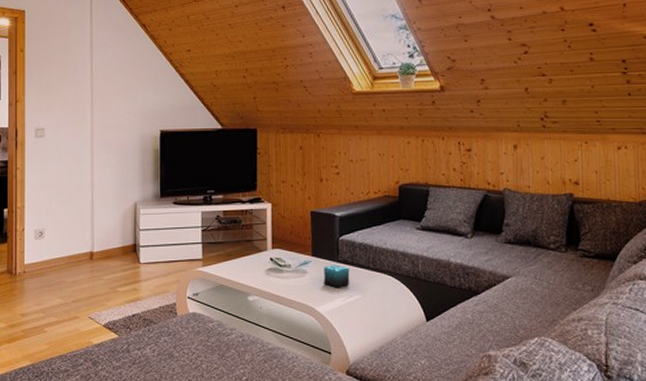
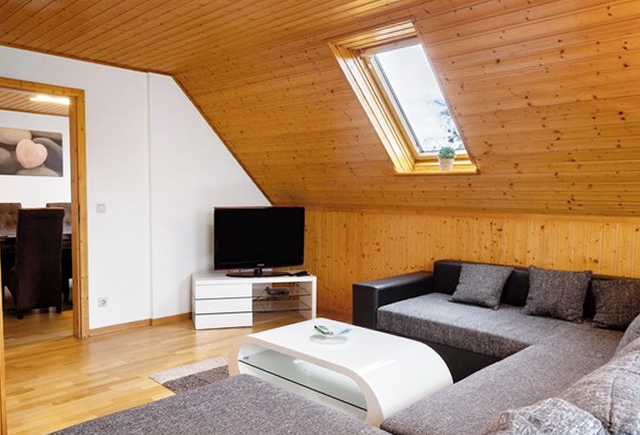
candle: present [323,265,350,288] -> none [363,332,387,353]

